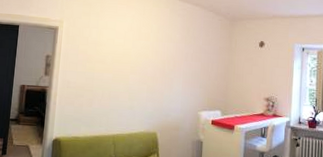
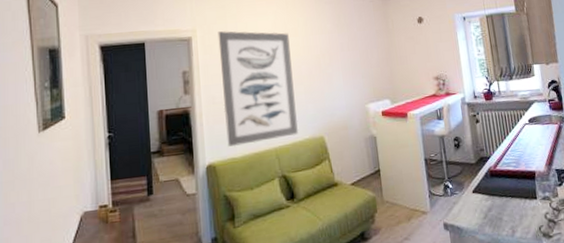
wall art: none [73,26,142,128] -> present [217,31,299,147]

